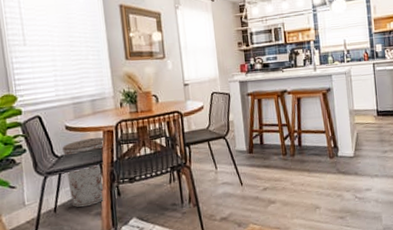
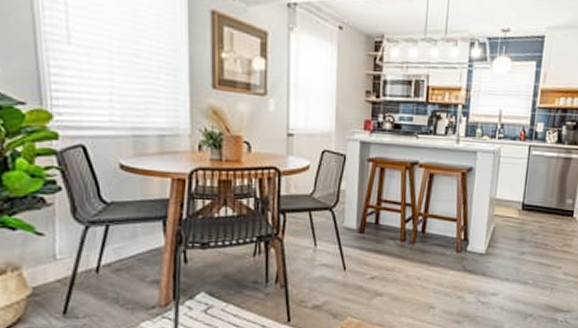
trash can: present [62,137,105,208] -> none [114,185,174,271]

